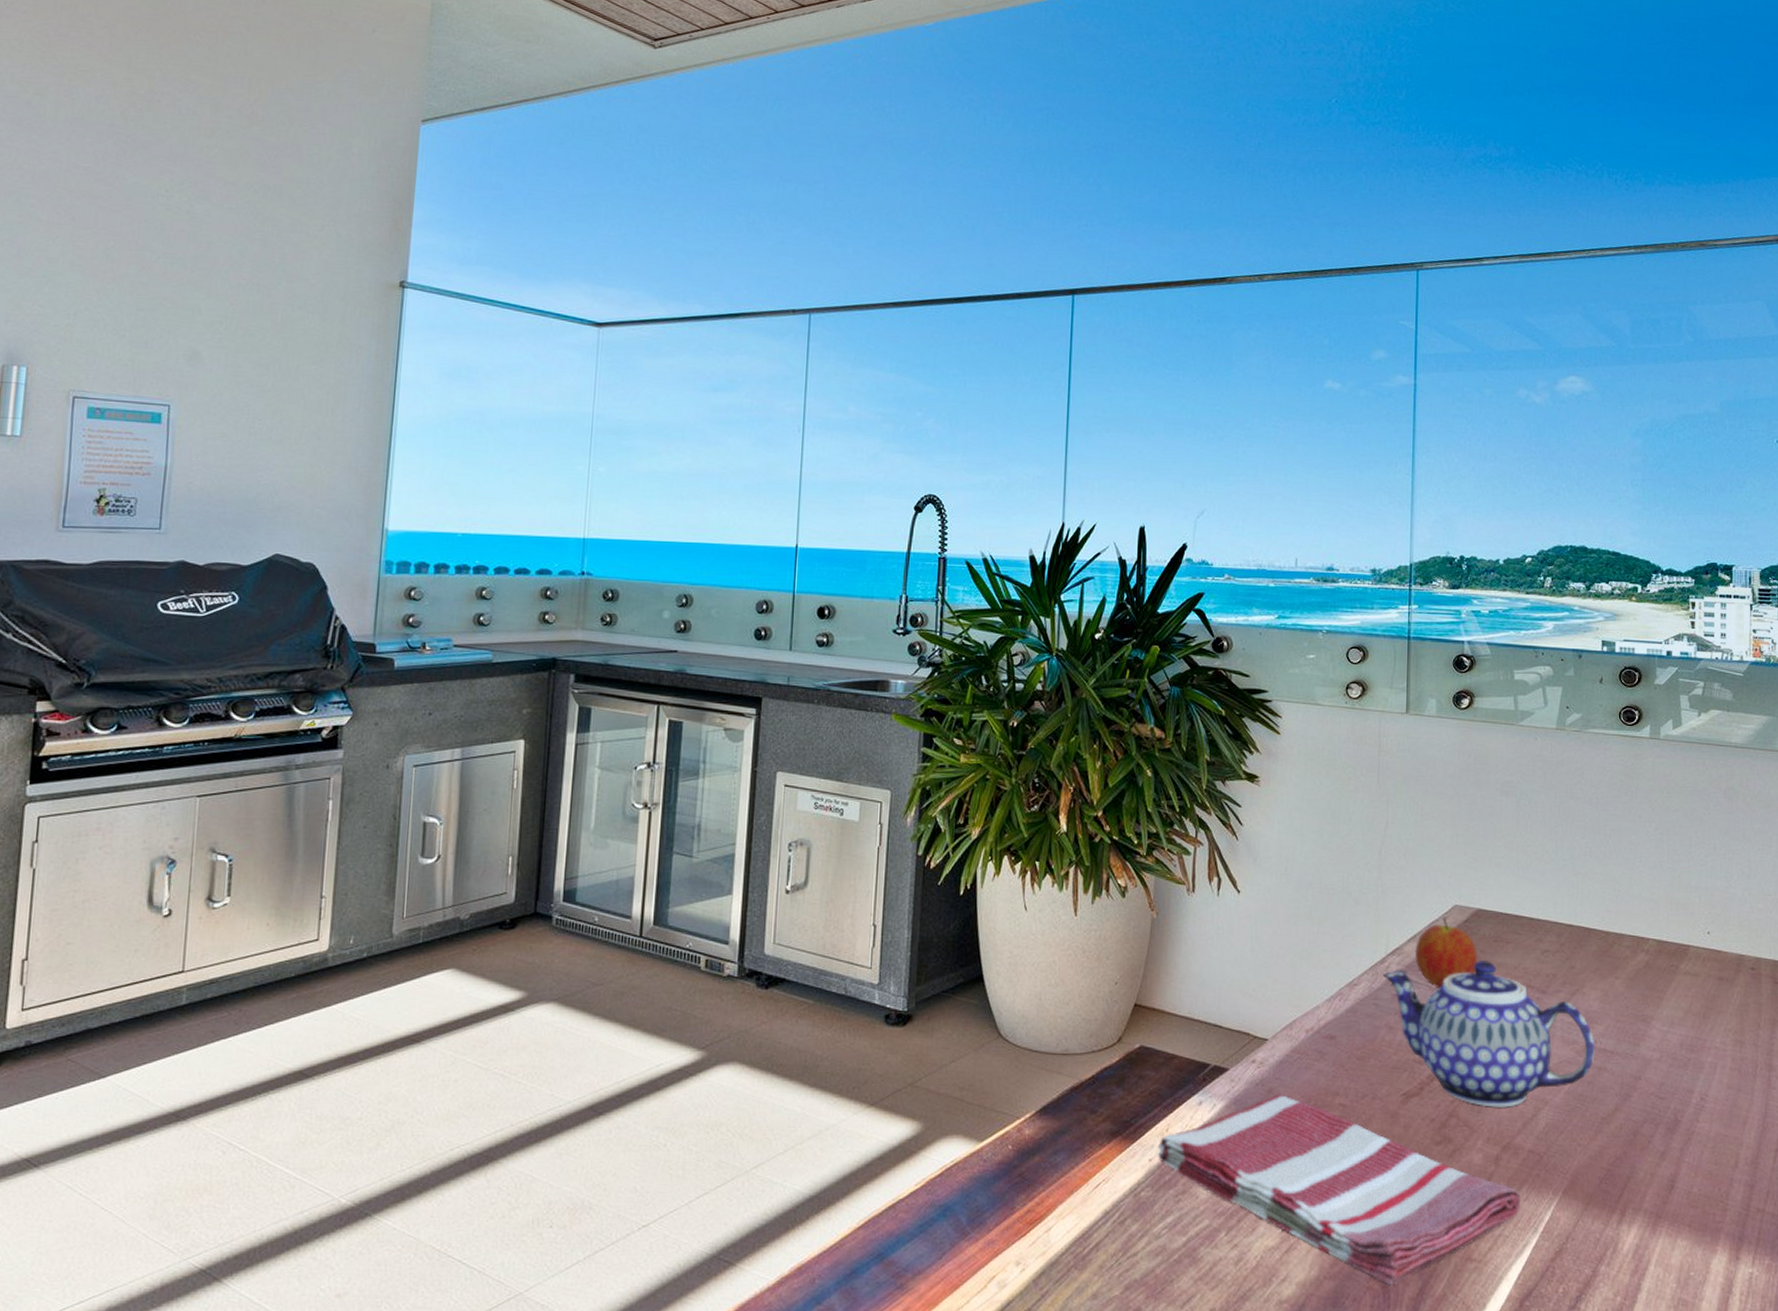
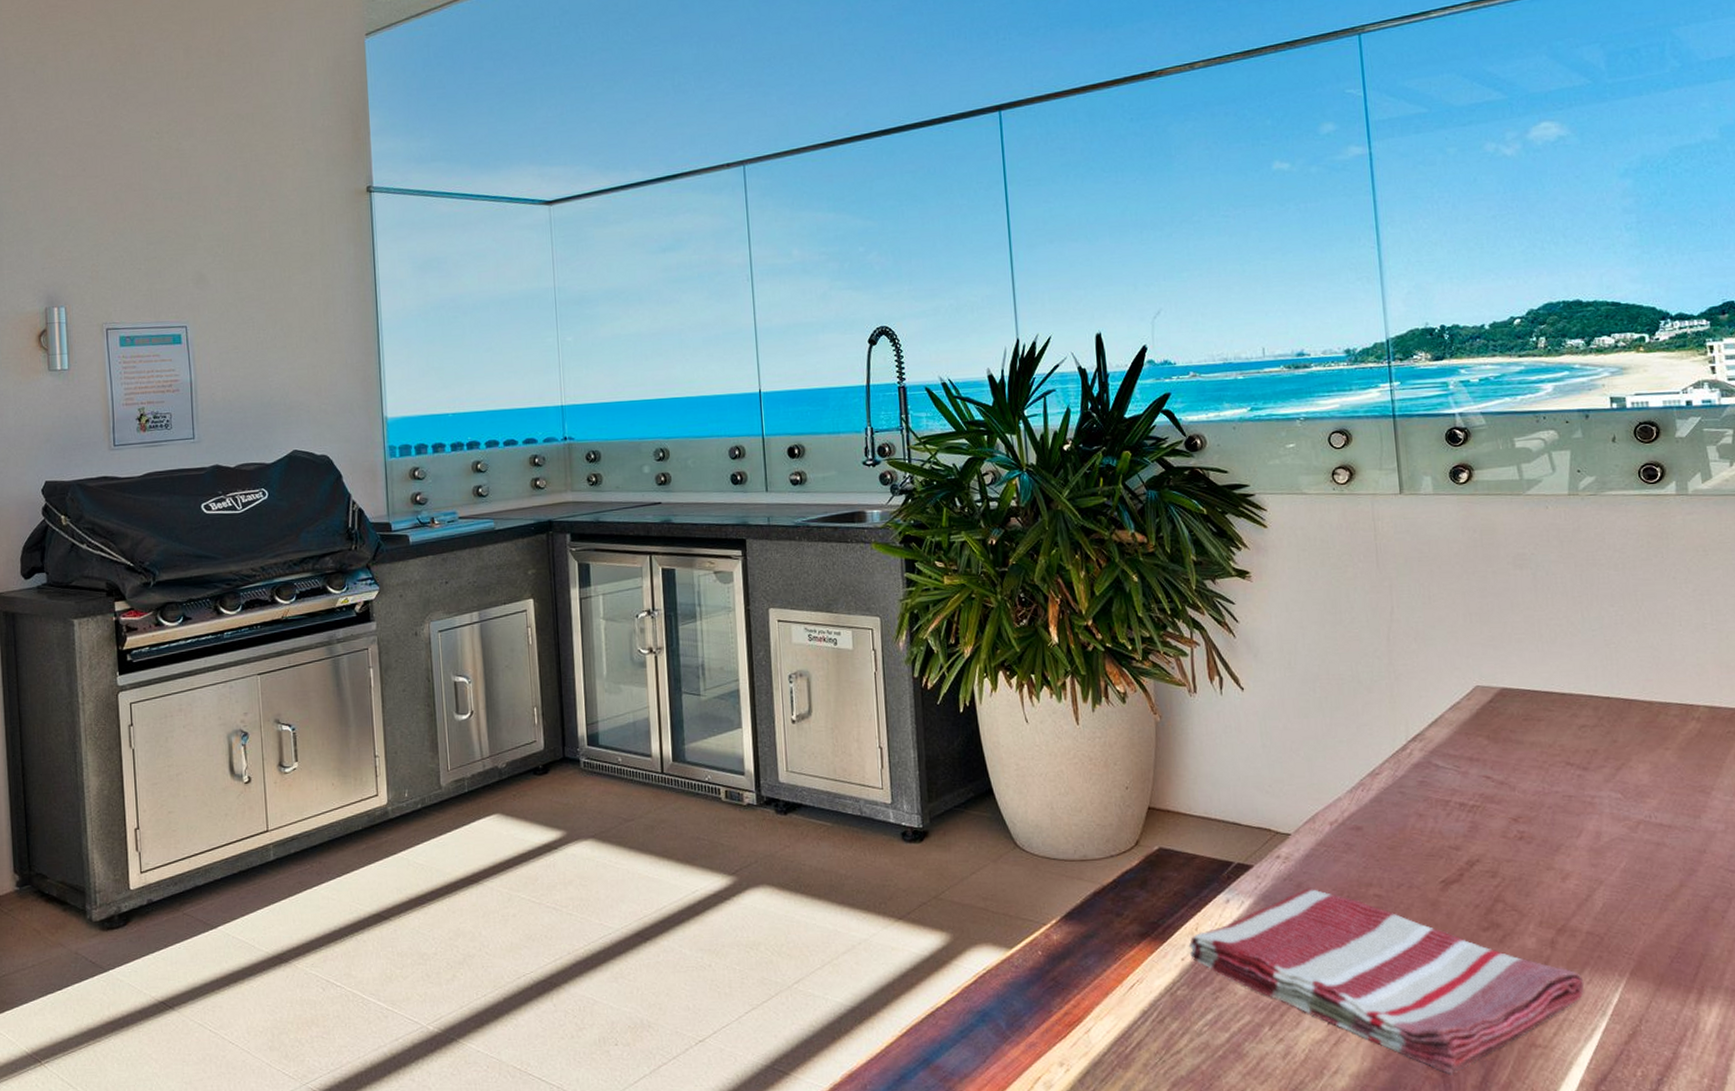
teapot: present [1382,961,1595,1108] -> none [1405,740,1650,890]
fruit: present [1414,916,1478,989] -> none [1437,698,1508,773]

